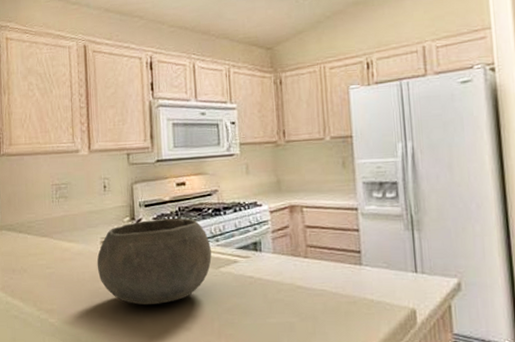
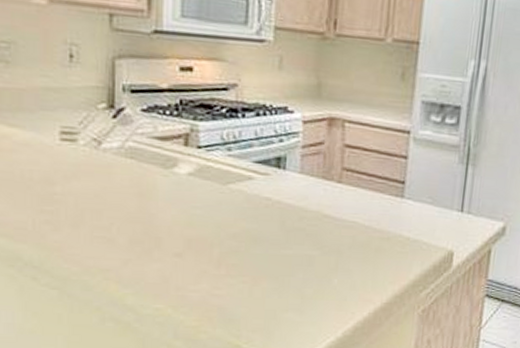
bowl: present [96,218,212,305] -> none [52,110,220,221]

